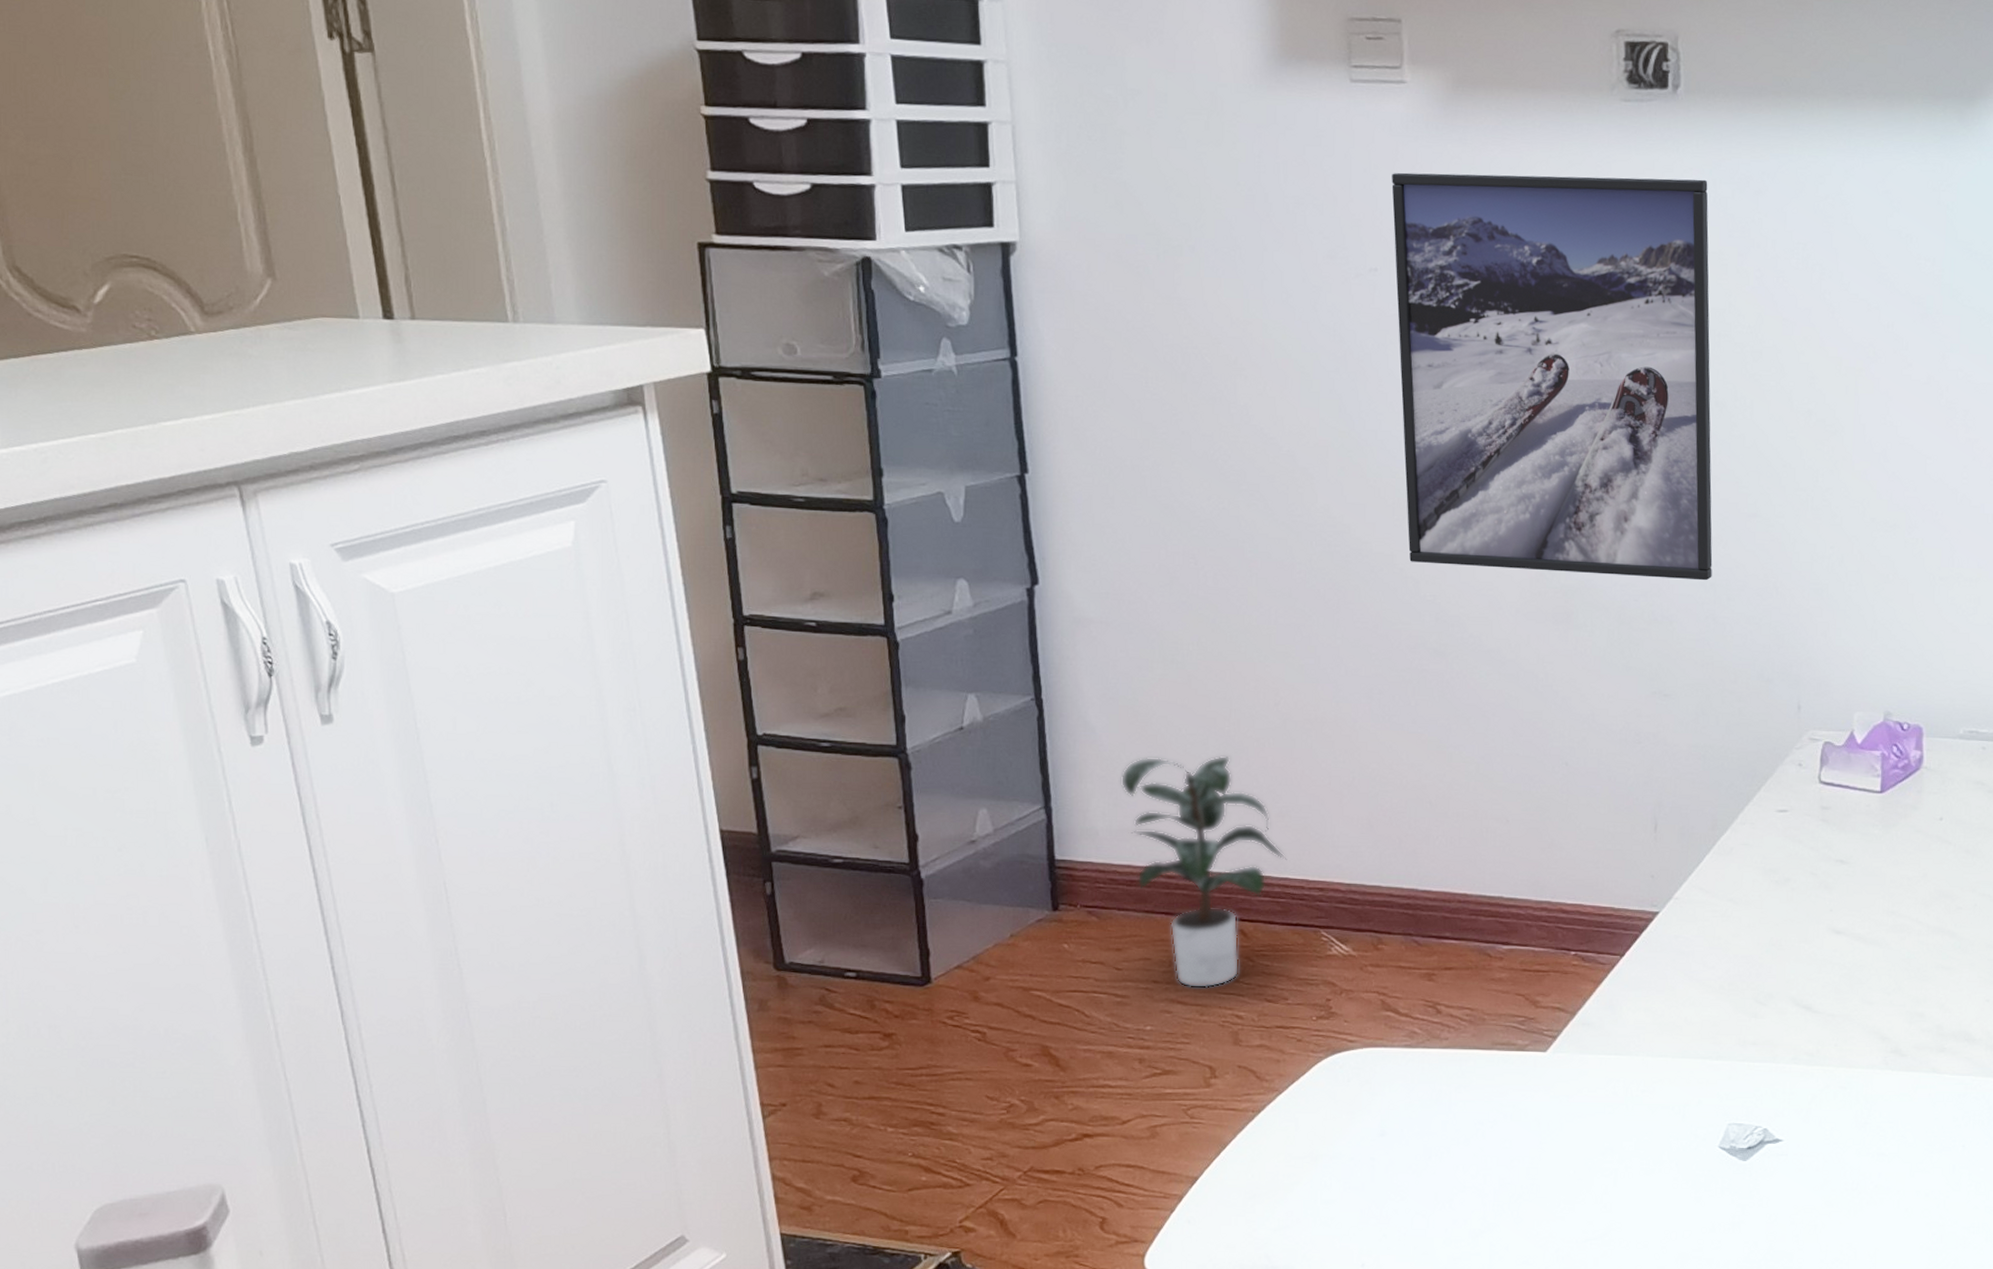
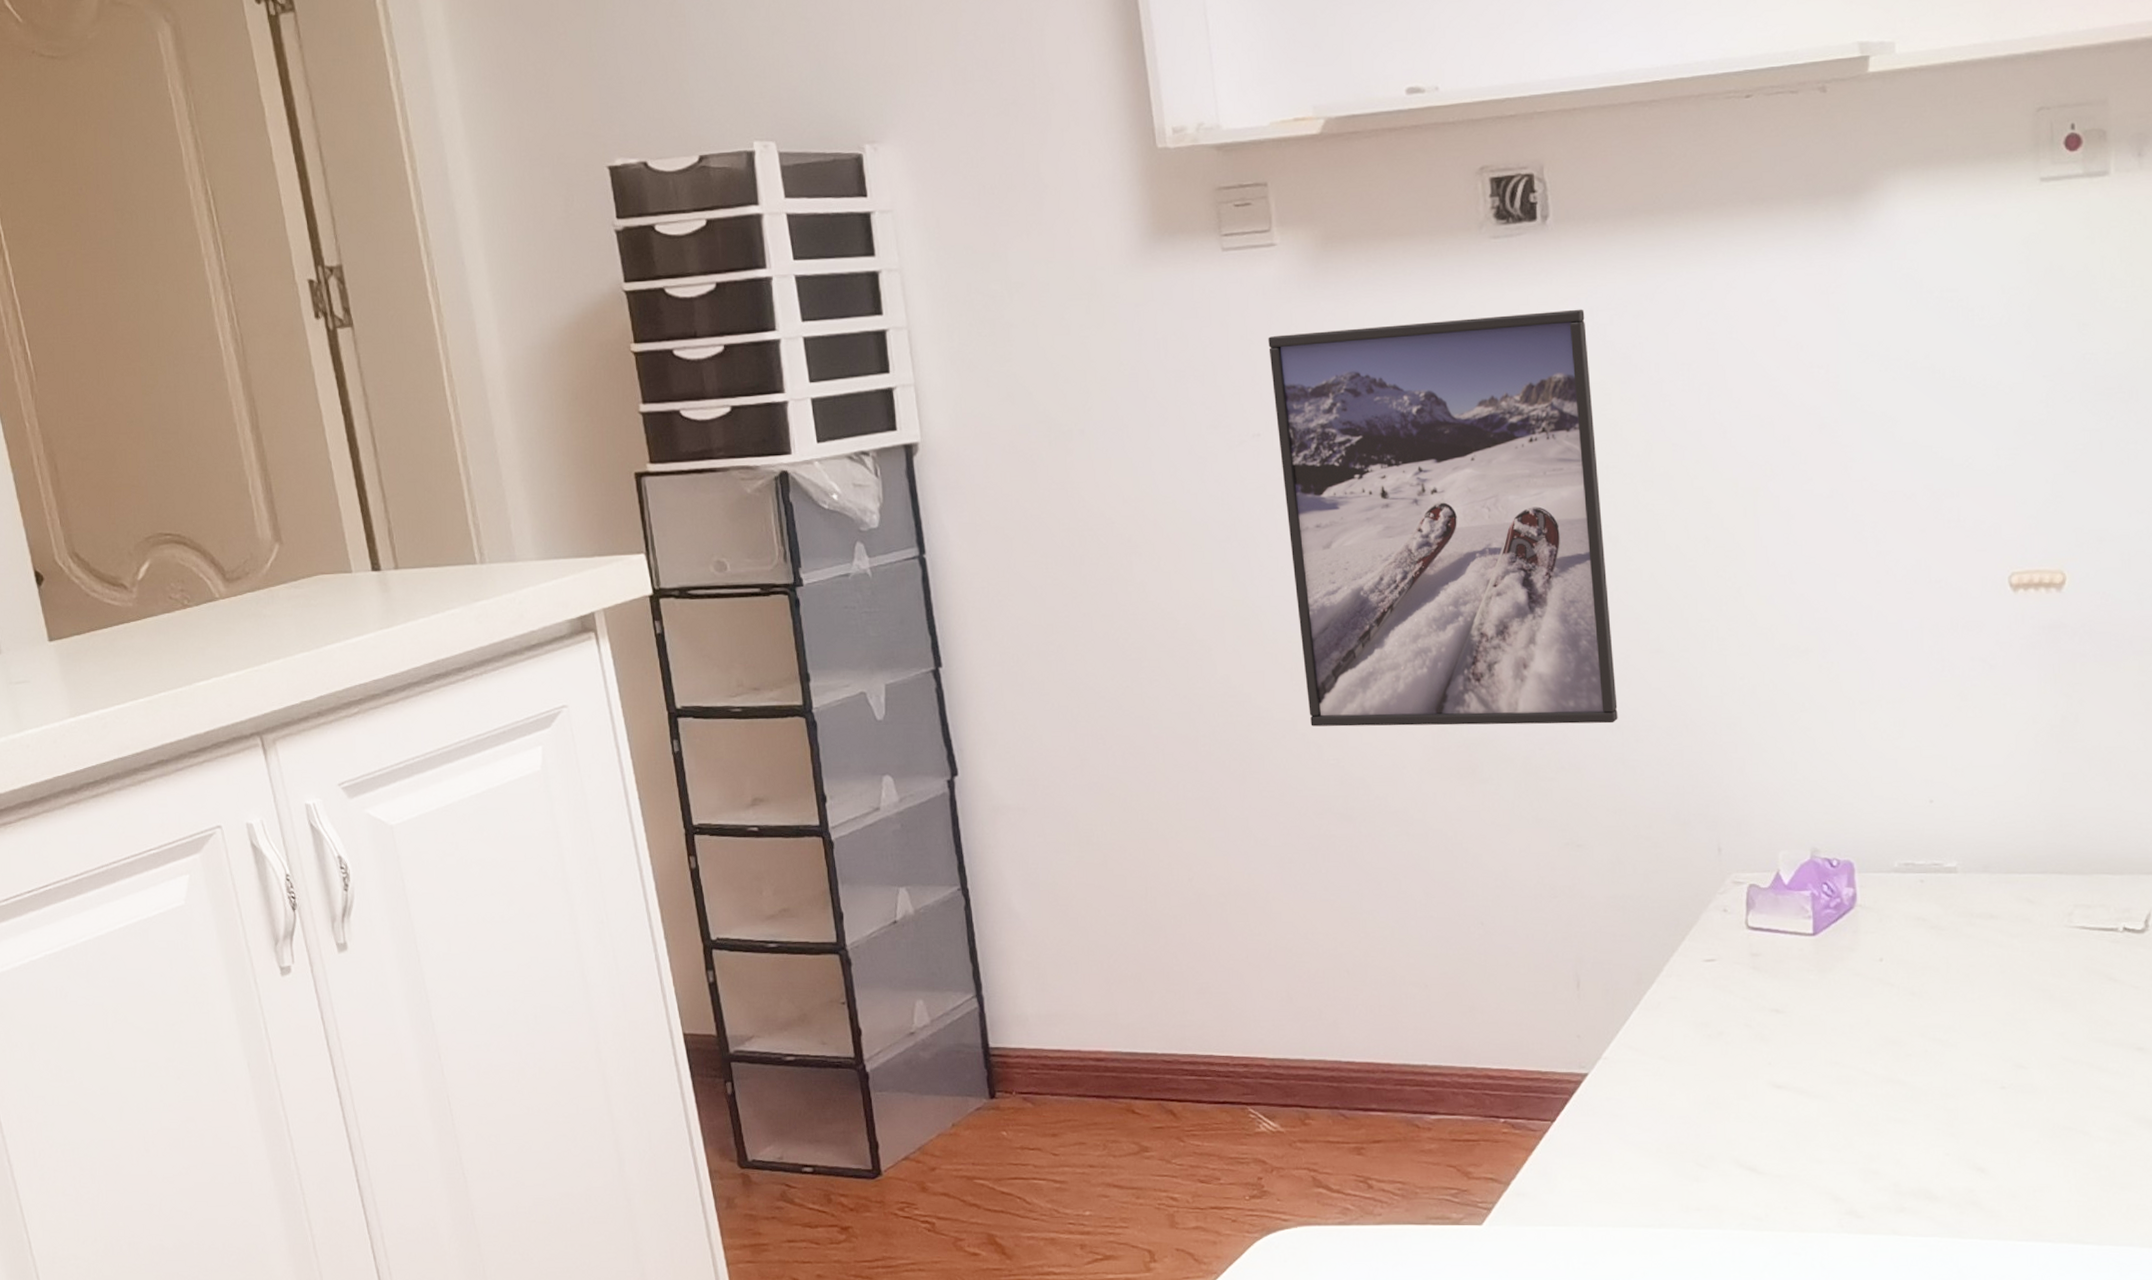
potted plant: present [1120,755,1287,989] -> none [1046,934,1211,1172]

